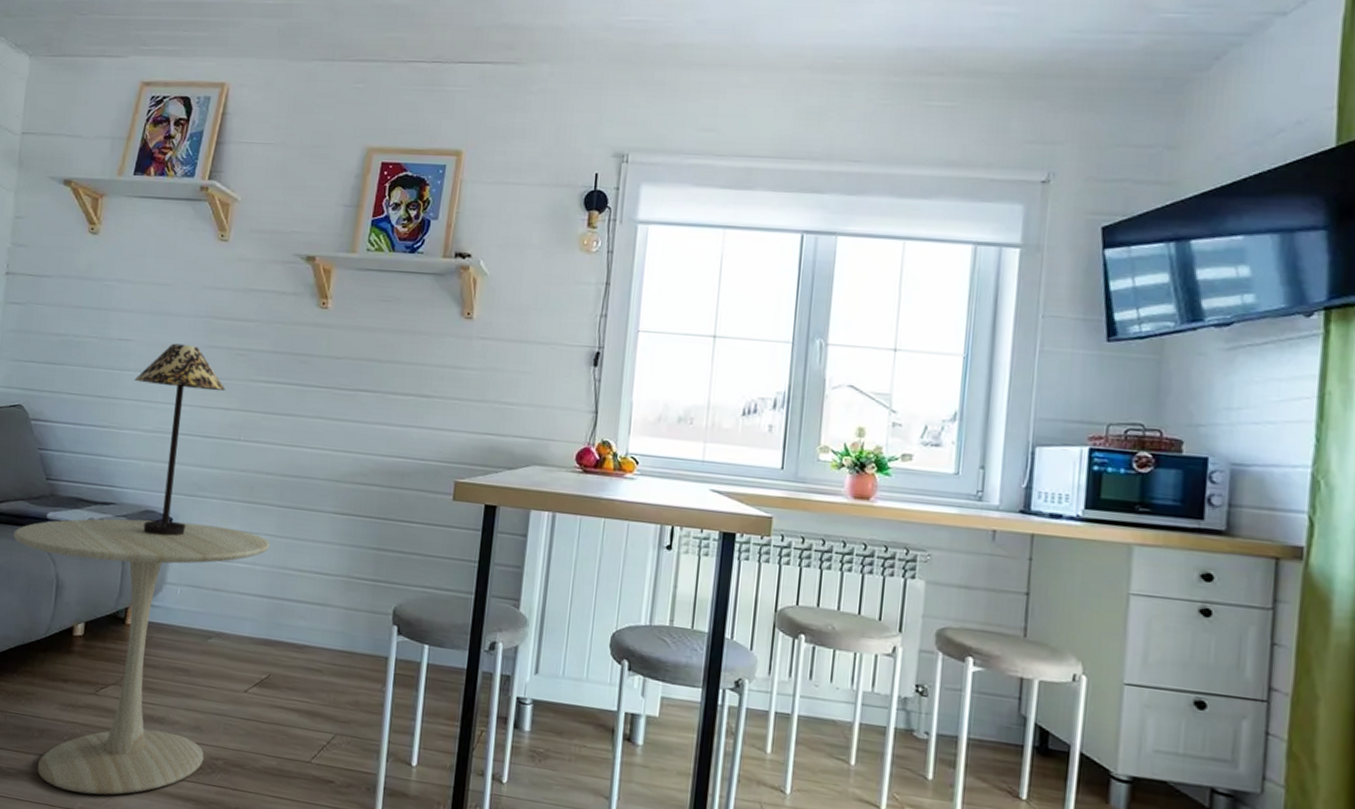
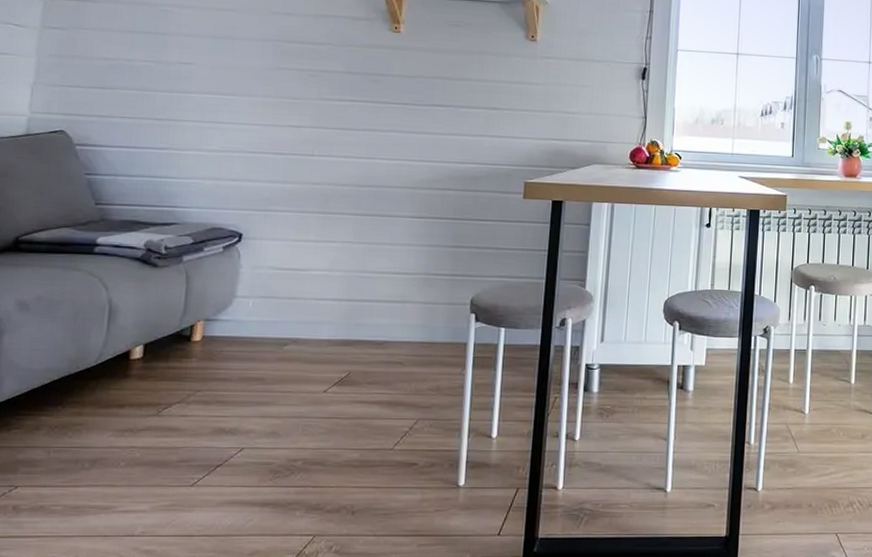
side table: present [13,518,270,795] -> none [55,236,347,517]
table lamp: present [134,343,225,536] -> none [197,66,297,252]

